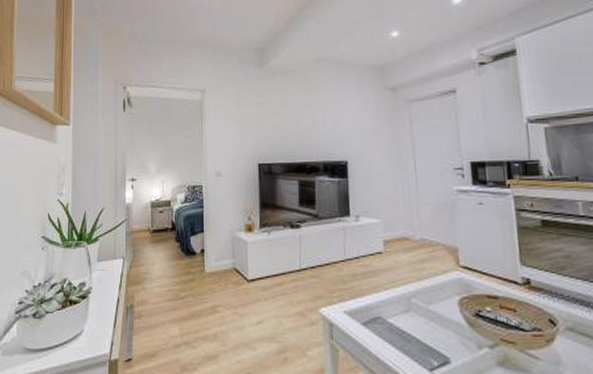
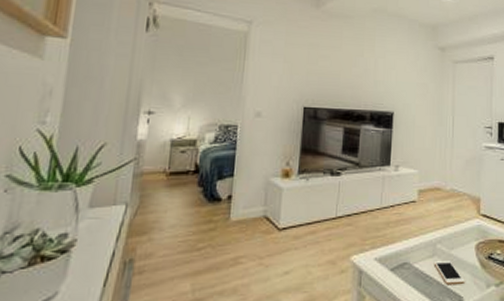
cell phone: none [409,317,450,343] -> present [433,261,465,284]

